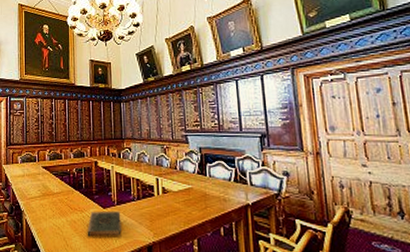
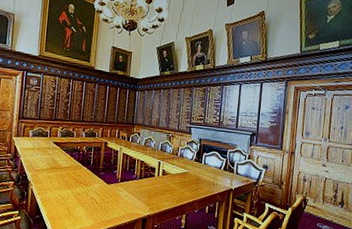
hardback book: present [87,211,121,236] -> none [89,186,123,208]

